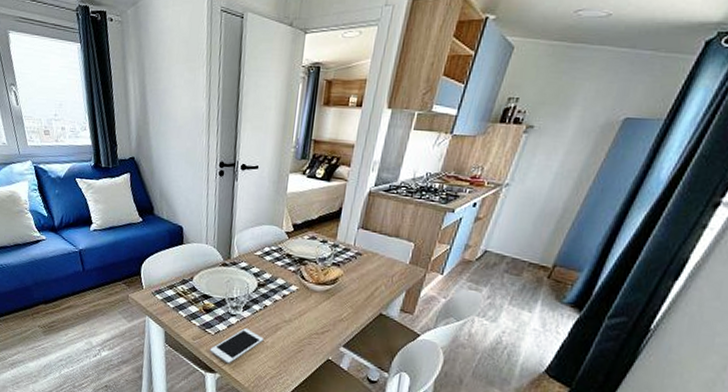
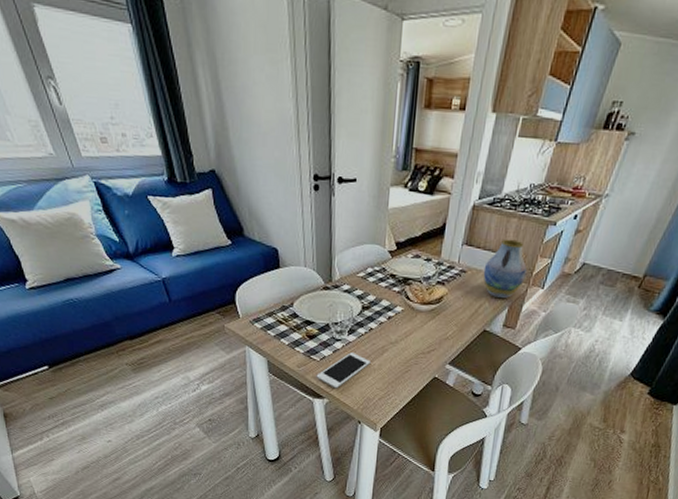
vase: none [379,224,425,283] -> present [483,239,527,299]

